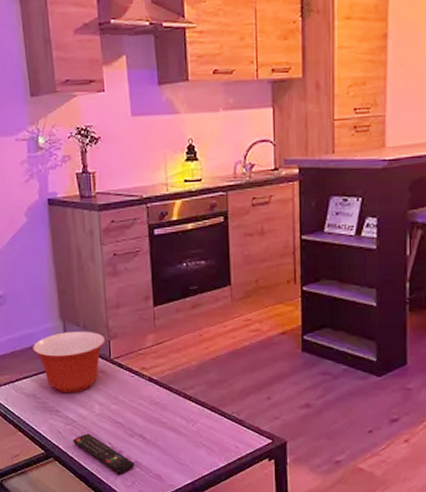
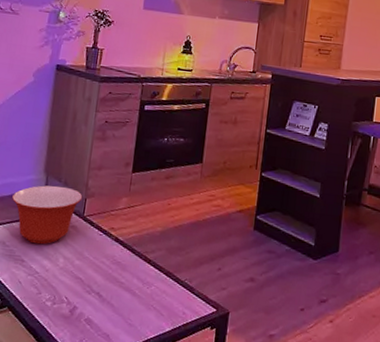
remote control: present [73,433,135,474] -> none [31,285,86,330]

